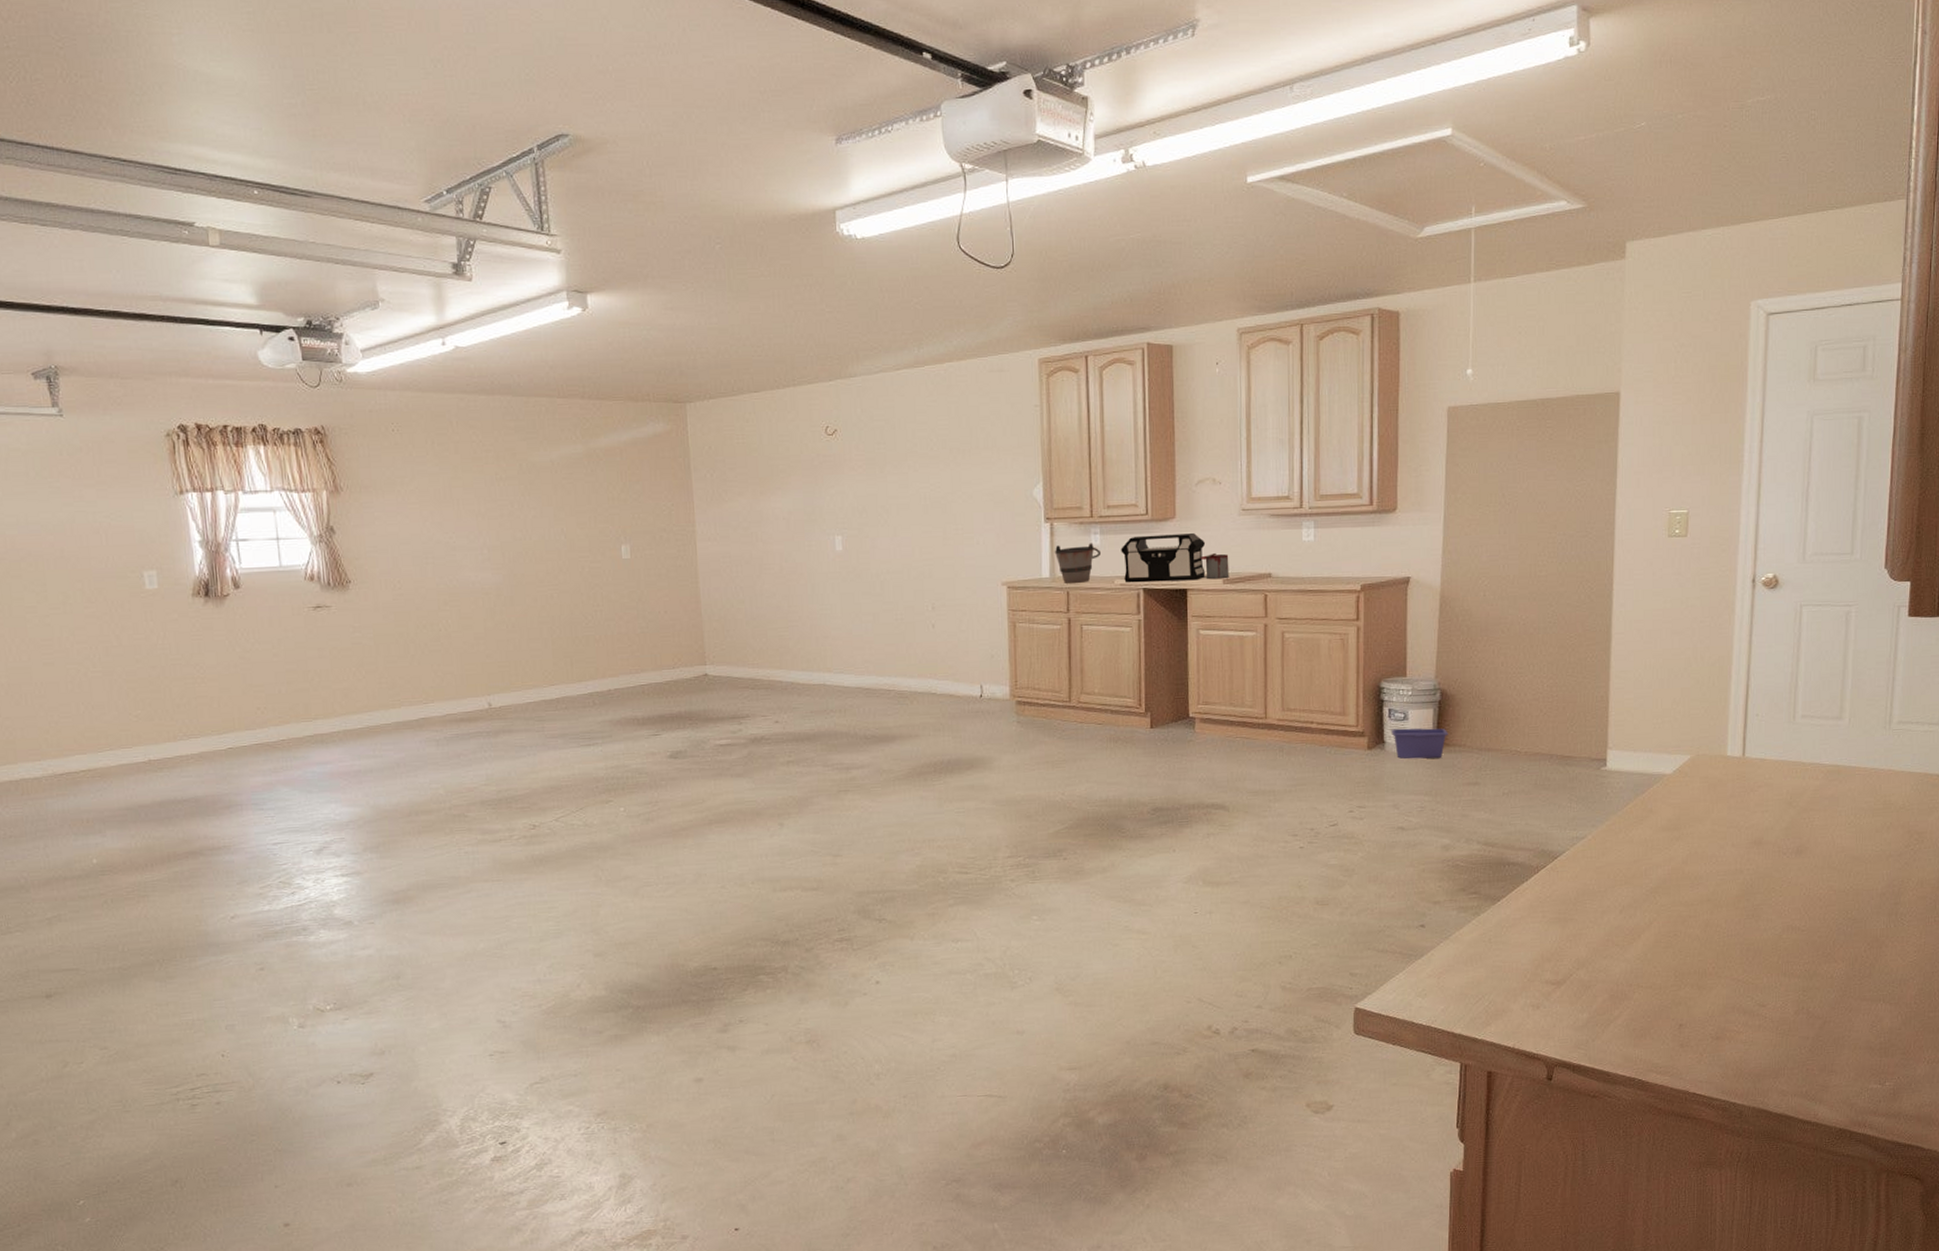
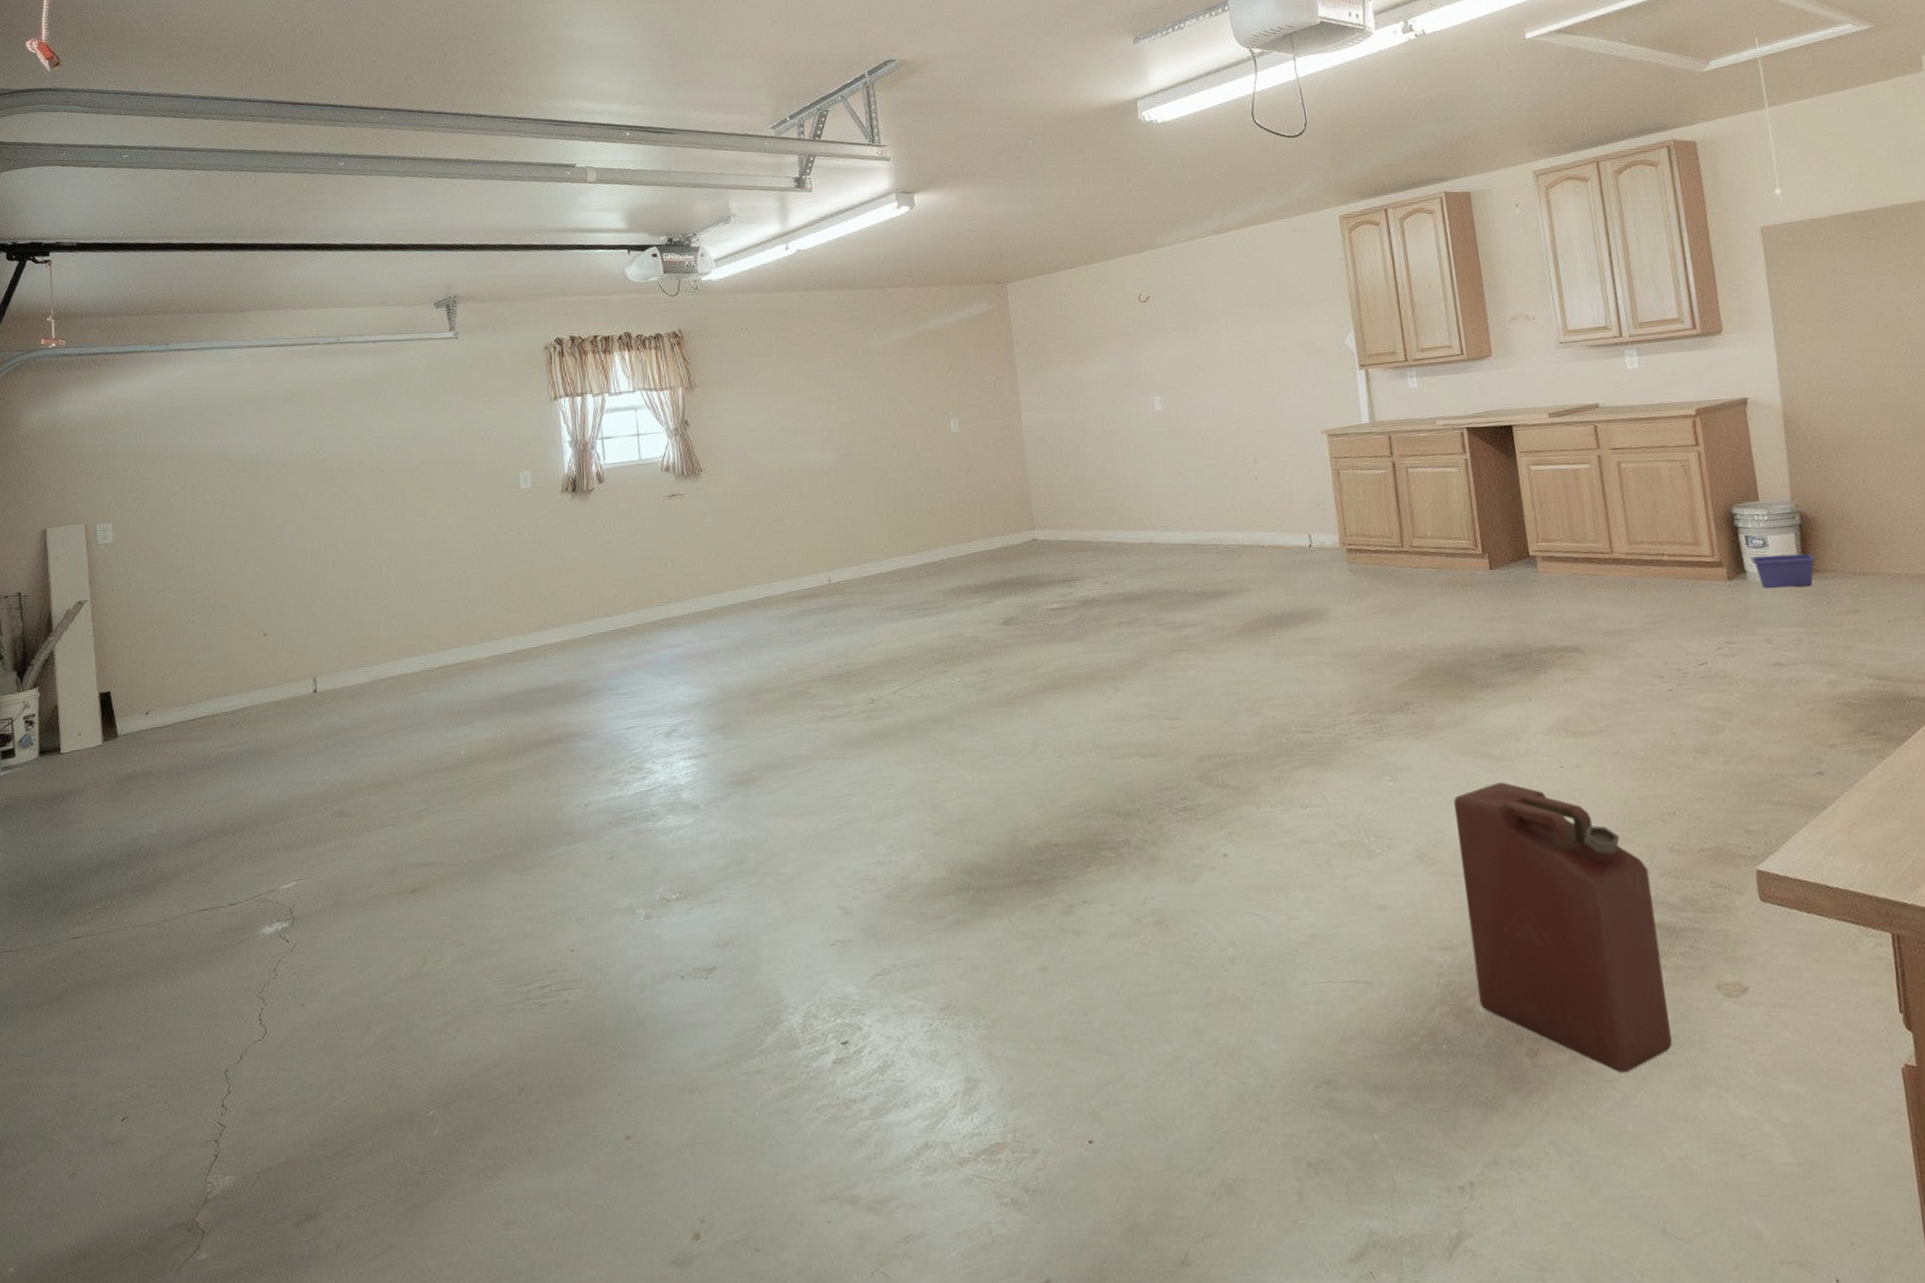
bucket: present [1054,543,1100,585] -> none [1371,386,1419,429]
jerry can: none [1094,924,1263,1174] -> present [1454,782,1672,1072]
toolbox: present [1121,533,1206,583] -> none [1439,369,1530,424]
paint can: present [1201,553,1229,580] -> none [1523,388,1555,415]

